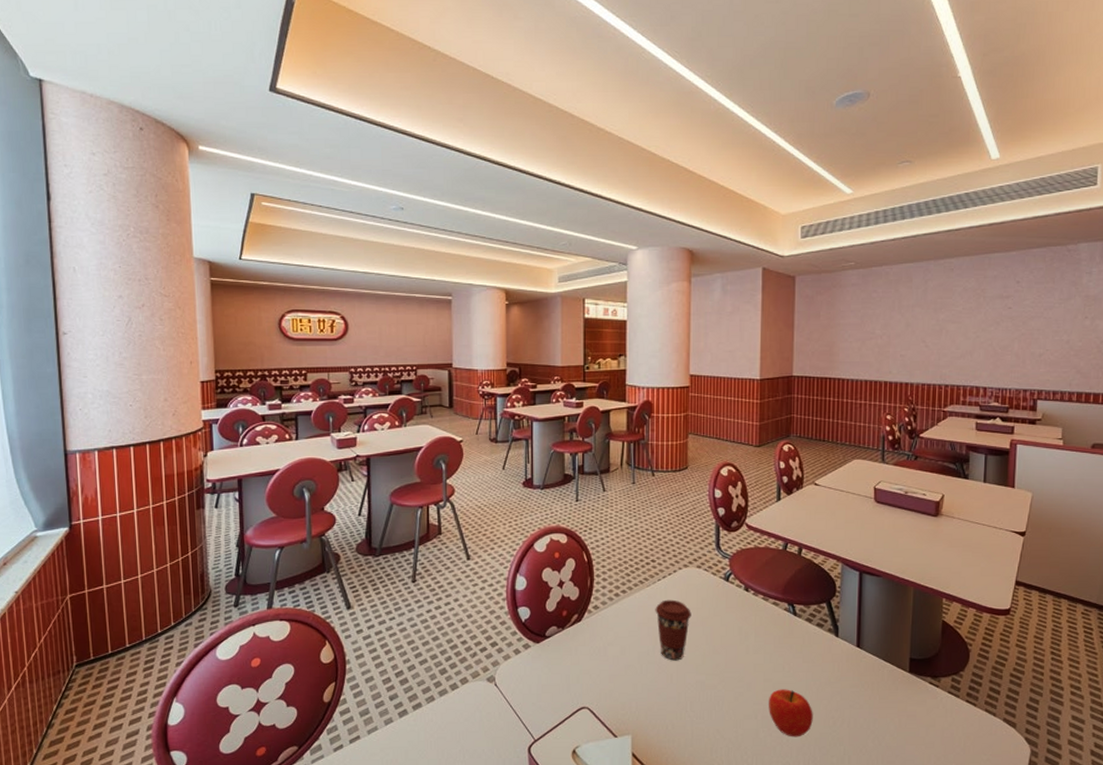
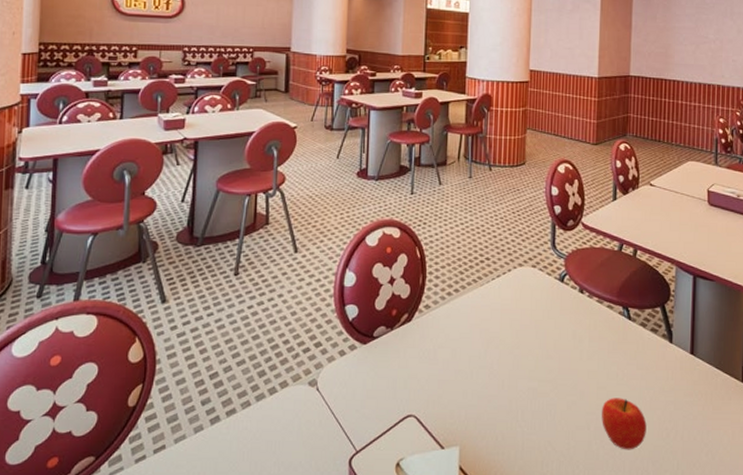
coffee cup: present [655,599,691,661] -> none [488,300,525,366]

